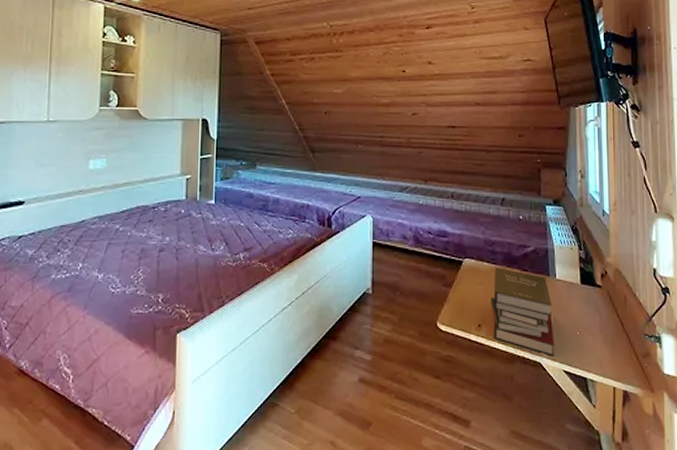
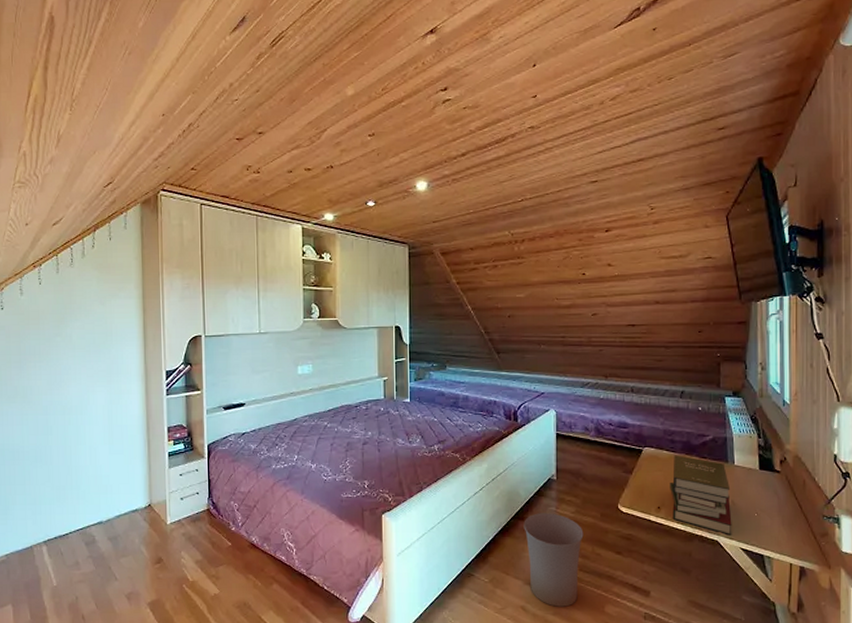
waste bin: none [335,331,400,441] -> present [523,513,584,607]

